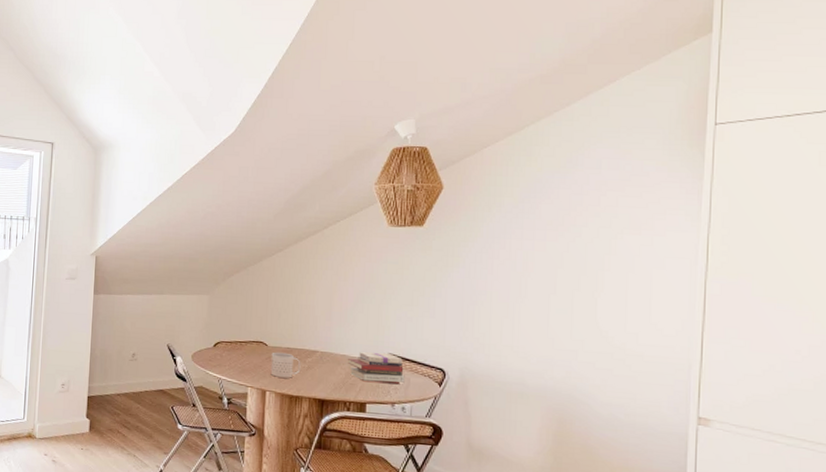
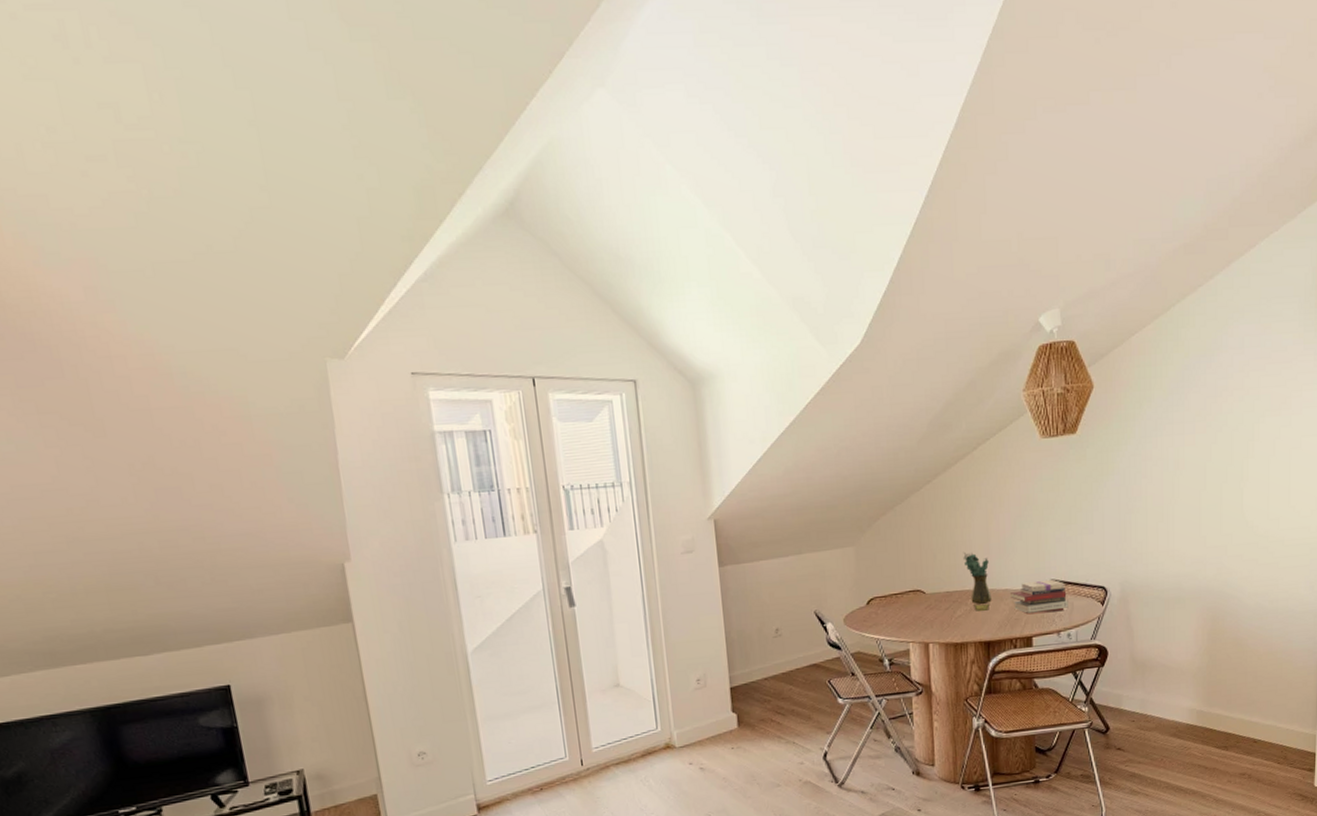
mug: present [270,352,301,378] -> none [930,597,963,626]
vase: none [306,316,329,371] -> present [963,552,992,611]

